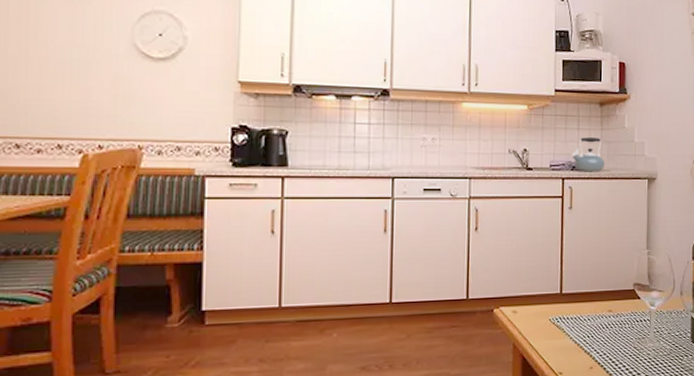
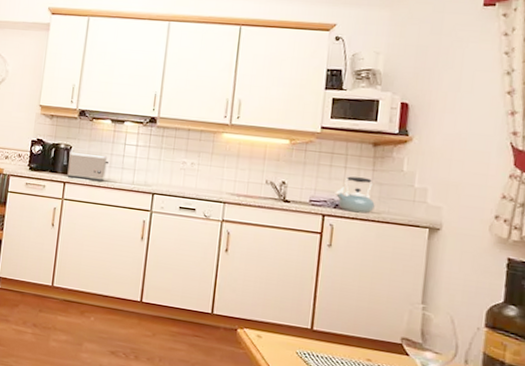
toaster: none [285,137,337,172] -> present [67,152,109,183]

